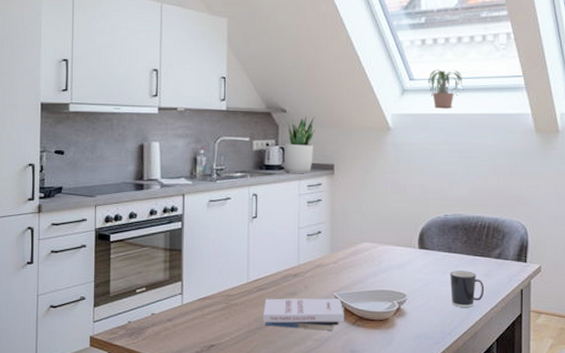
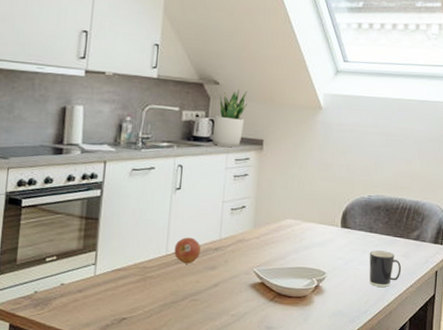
fruit: none [255,264,281,291] -> present [174,237,201,264]
books: present [263,298,344,331] -> none [179,271,263,306]
potted plant: present [428,69,463,109] -> none [361,53,395,93]

